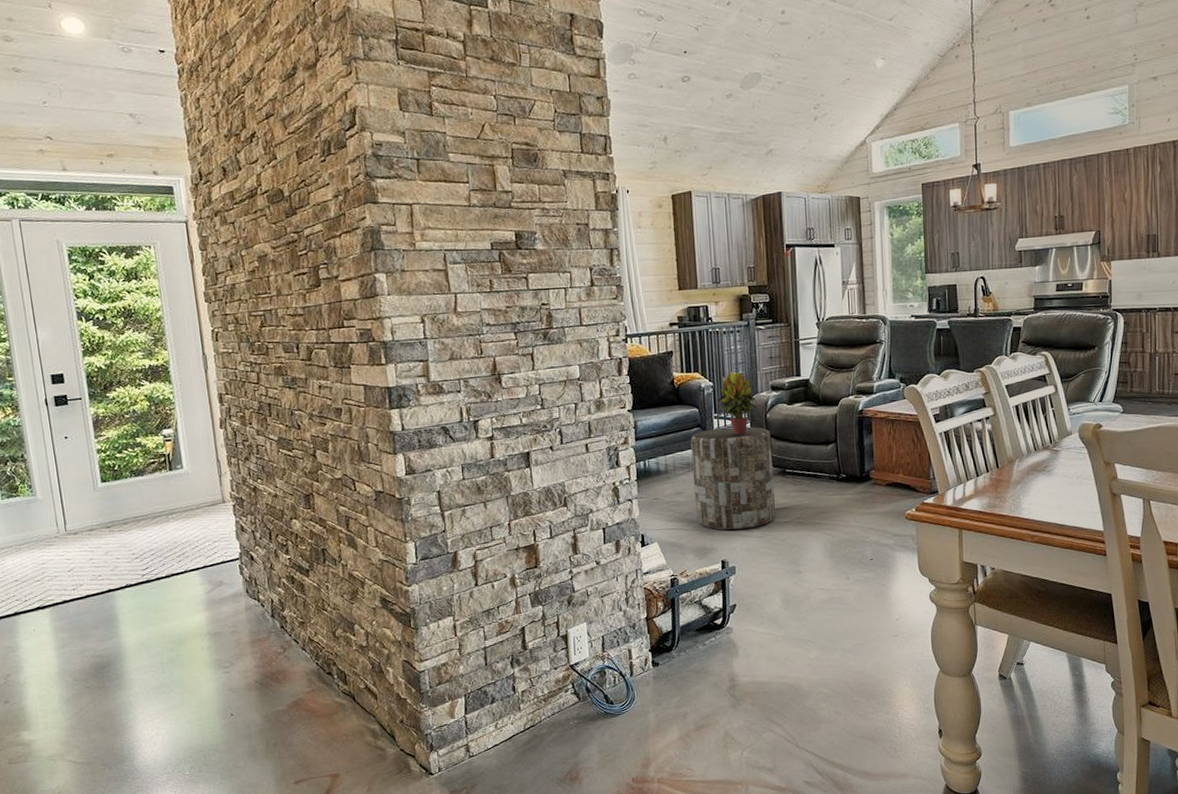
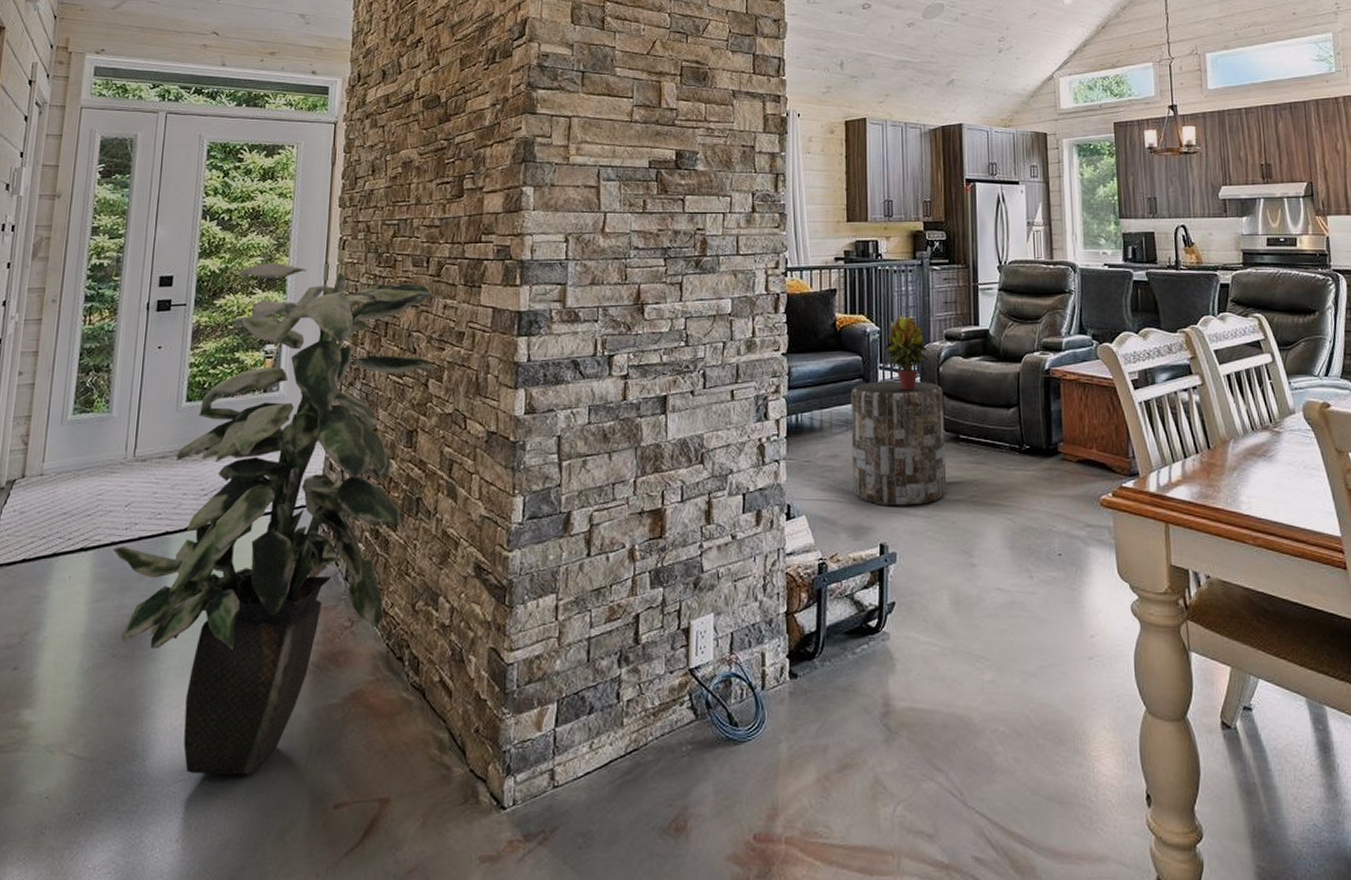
indoor plant: none [66,356,317,768] -> present [113,262,434,775]

